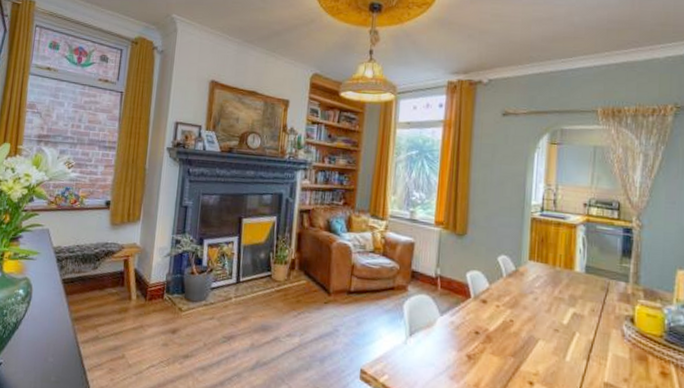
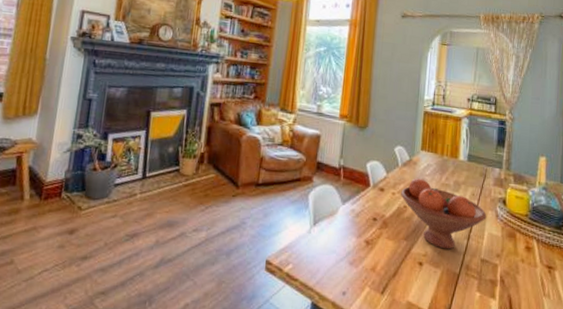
fruit bowl: none [506,289,610,370] -> present [401,177,487,250]

